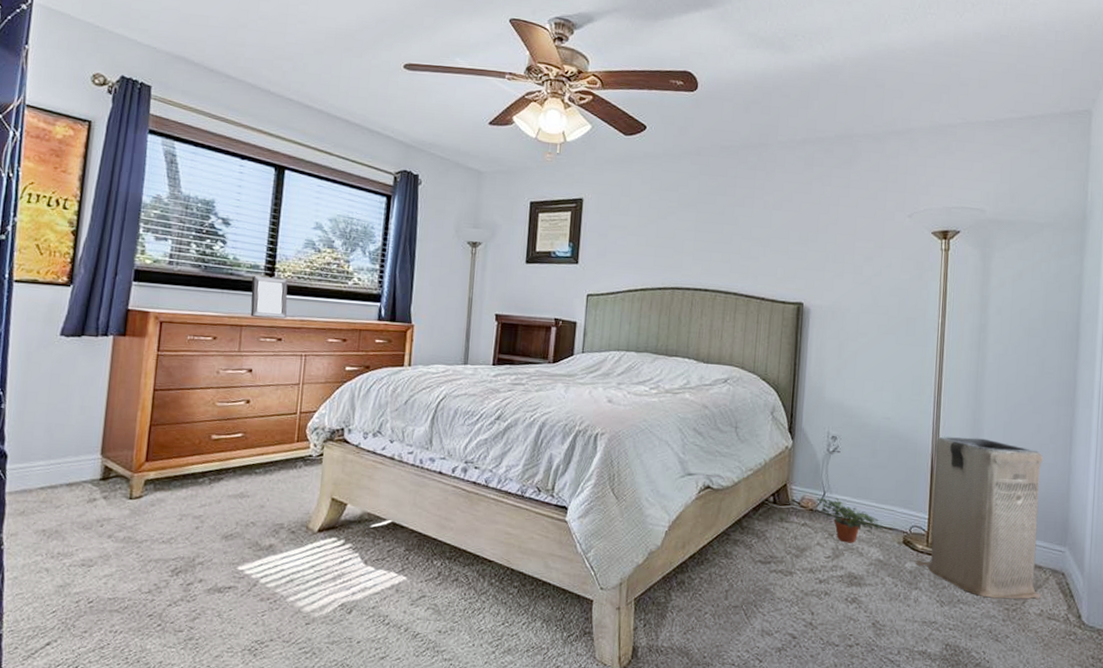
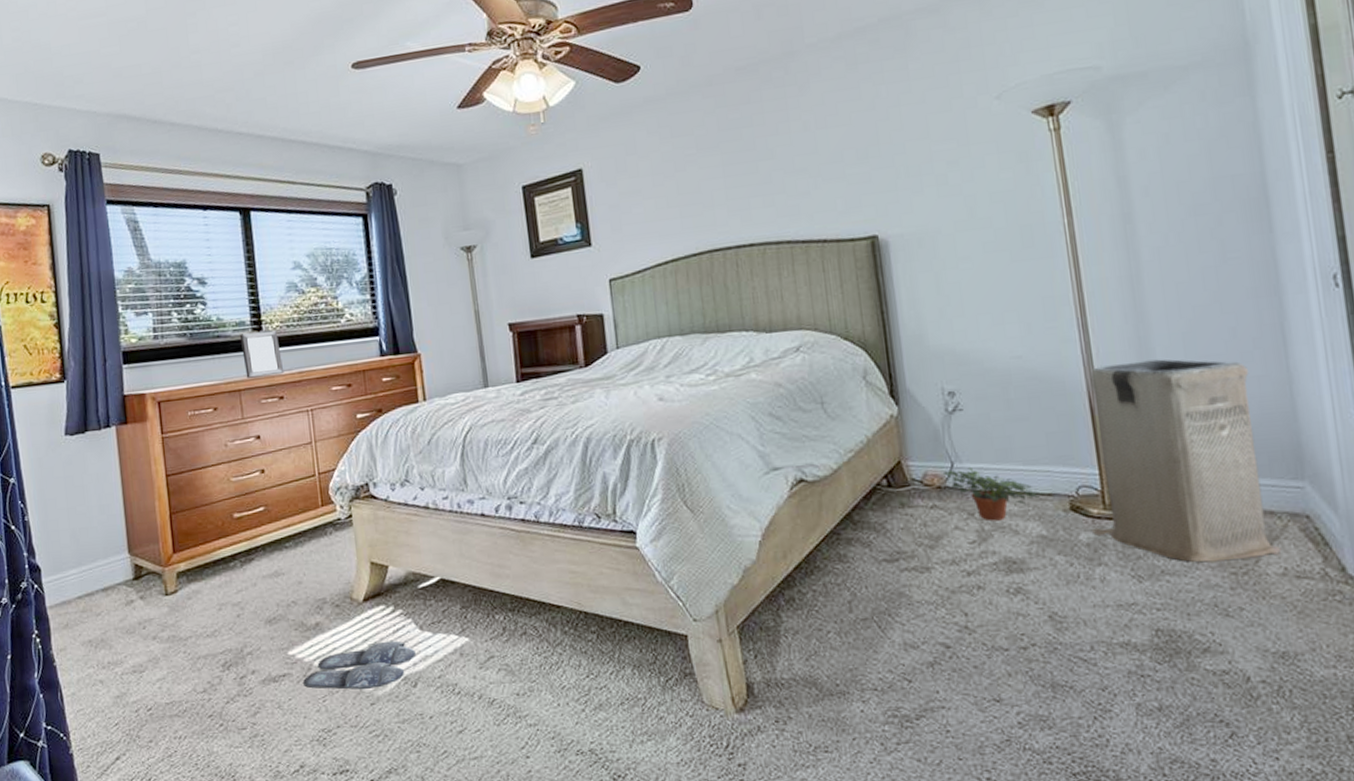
slippers: none [247,569,356,610] -> present [303,640,416,689]

